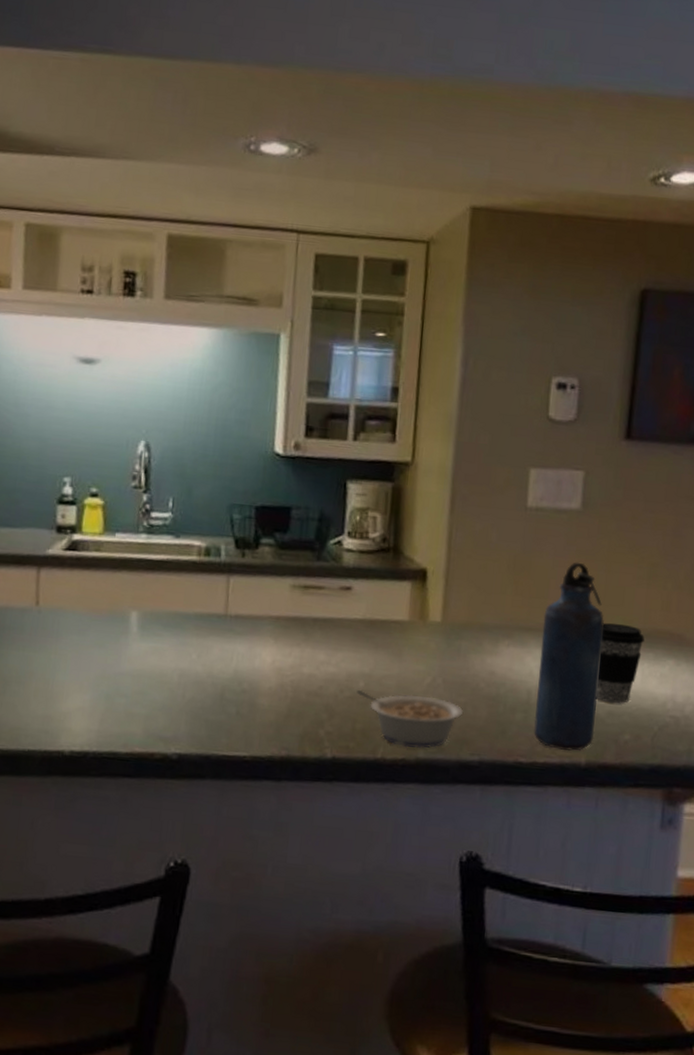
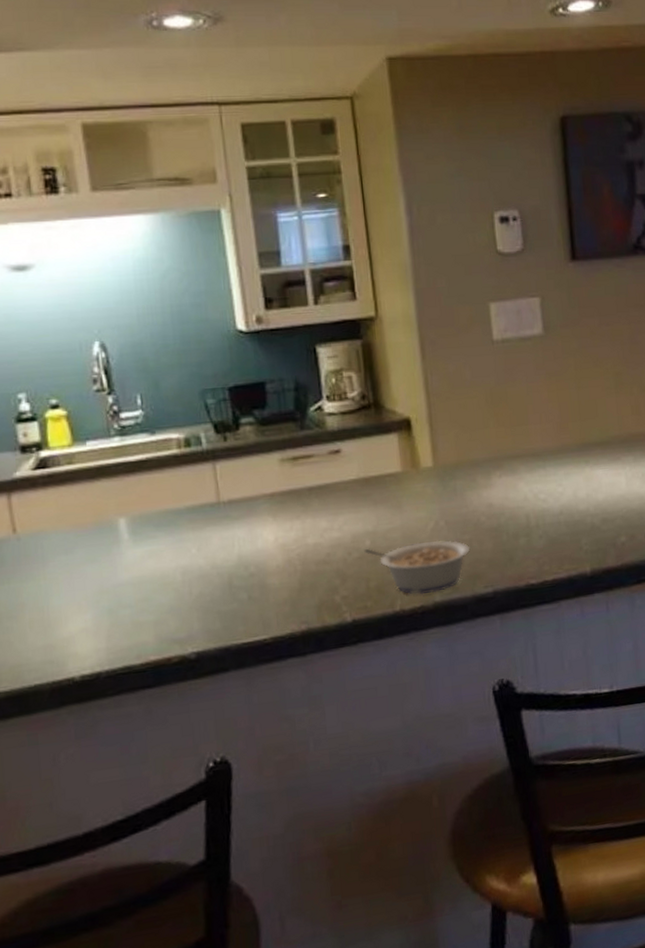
water bottle: present [534,562,604,751] -> none [527,384,594,564]
coffee cup: present [595,623,645,703] -> none [582,434,622,511]

